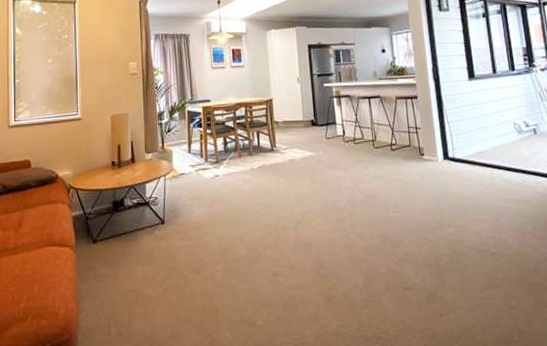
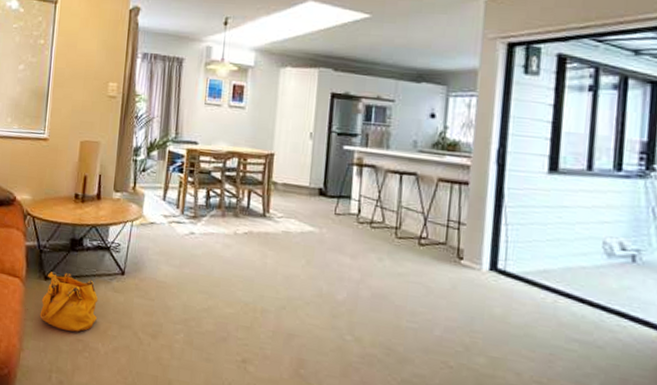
handbag: none [92,233,145,286] -> present [39,271,98,332]

